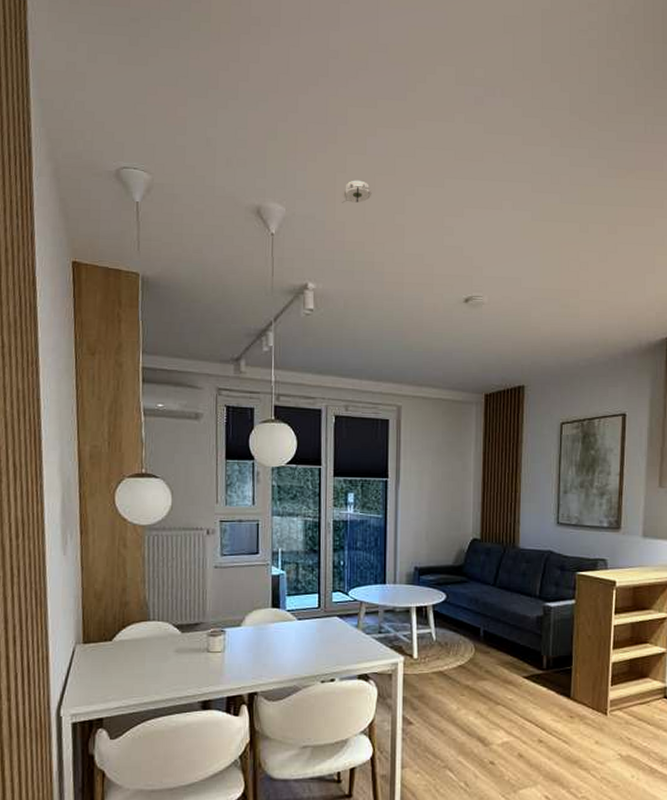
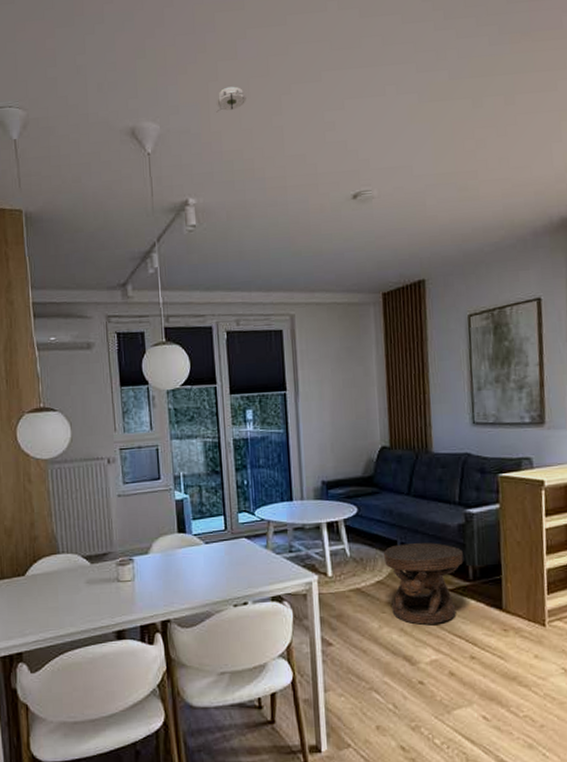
carved stool: none [467,632,539,708] -> present [384,543,463,625]

